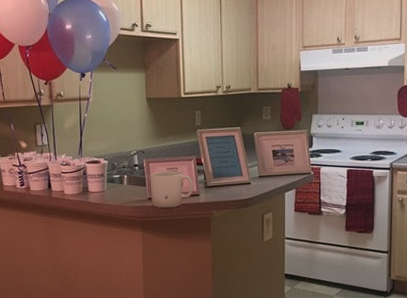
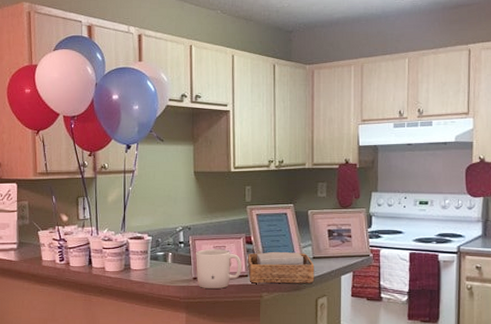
napkin holder: none [198,171,261,202] -> present [247,251,315,284]

